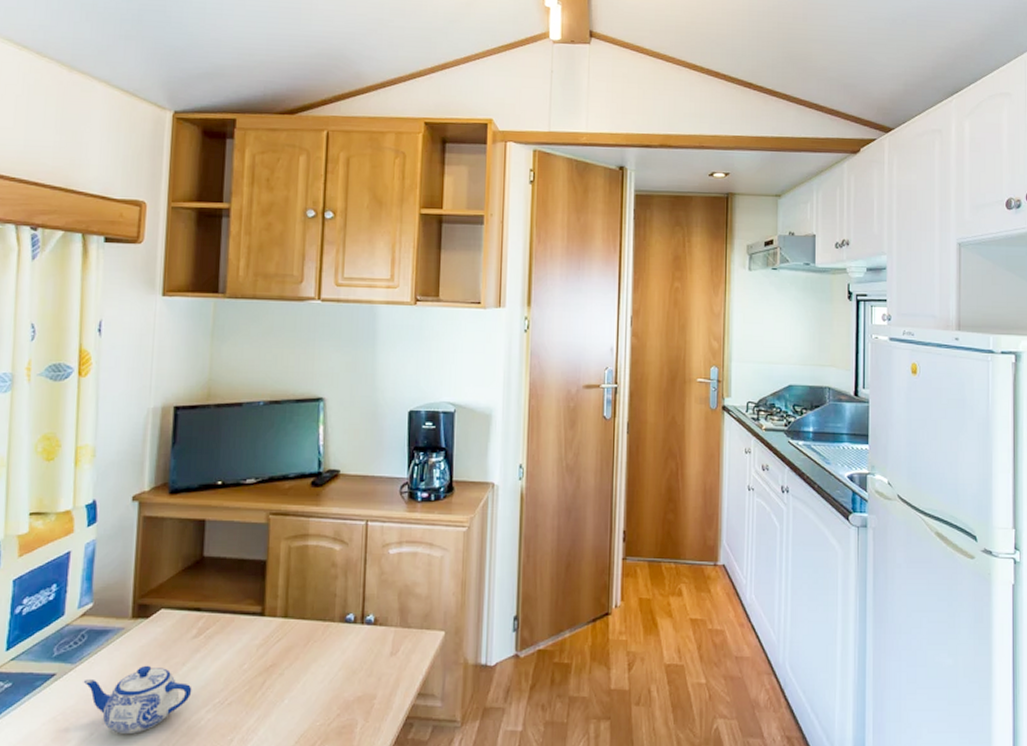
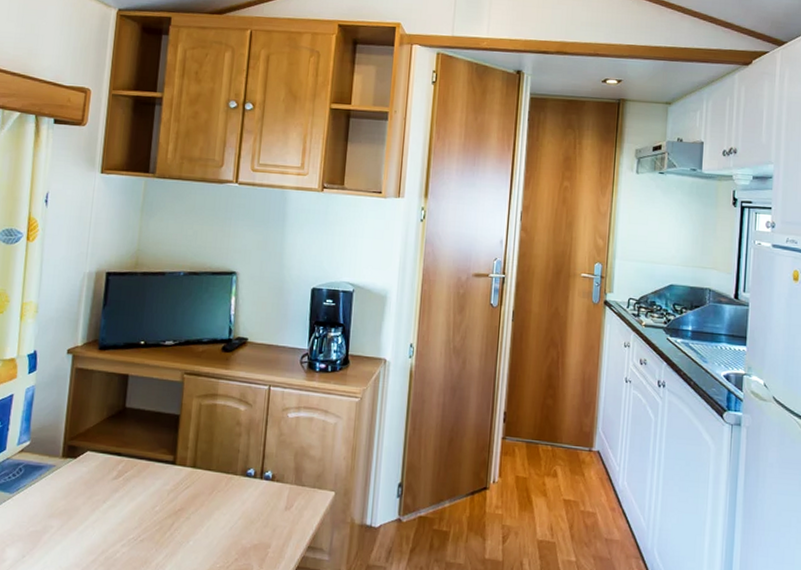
teapot: present [83,665,192,734] -> none [19,499,111,559]

